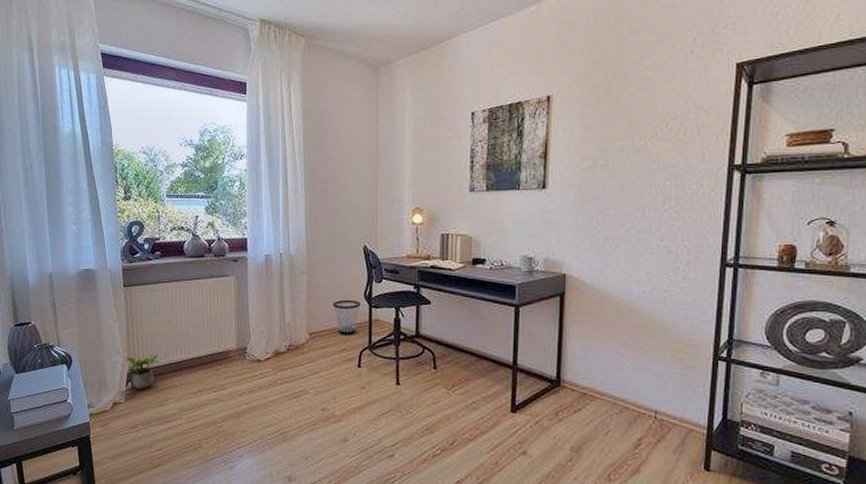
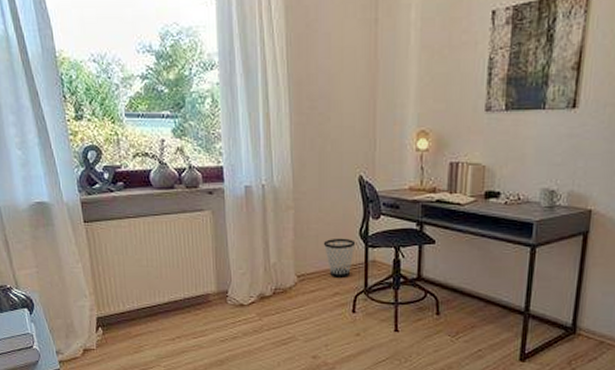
potted plant: present [125,353,158,389] -> none [92,296,130,335]

